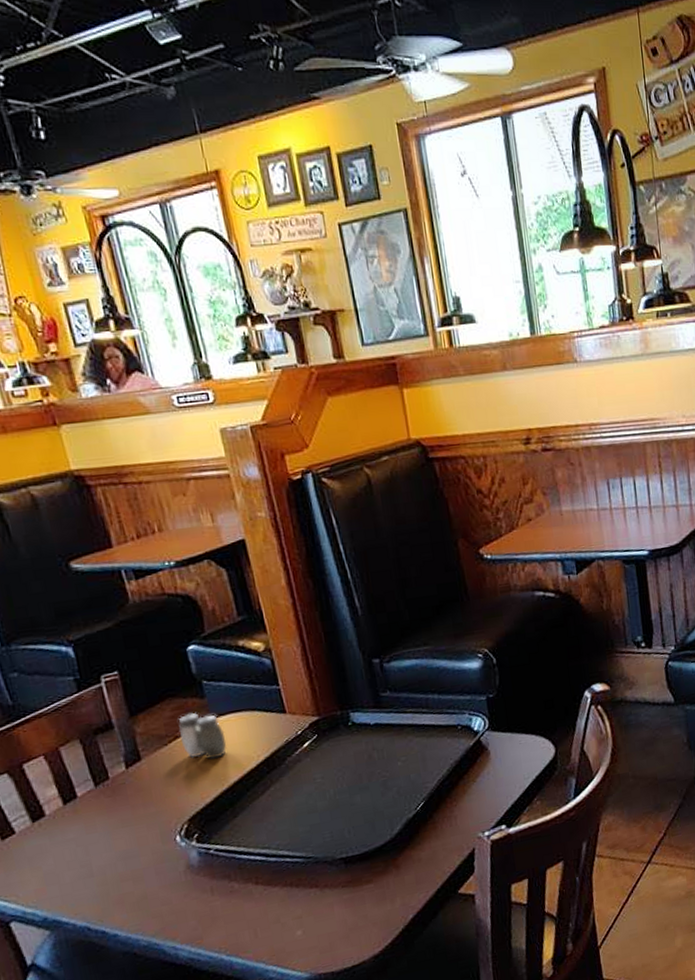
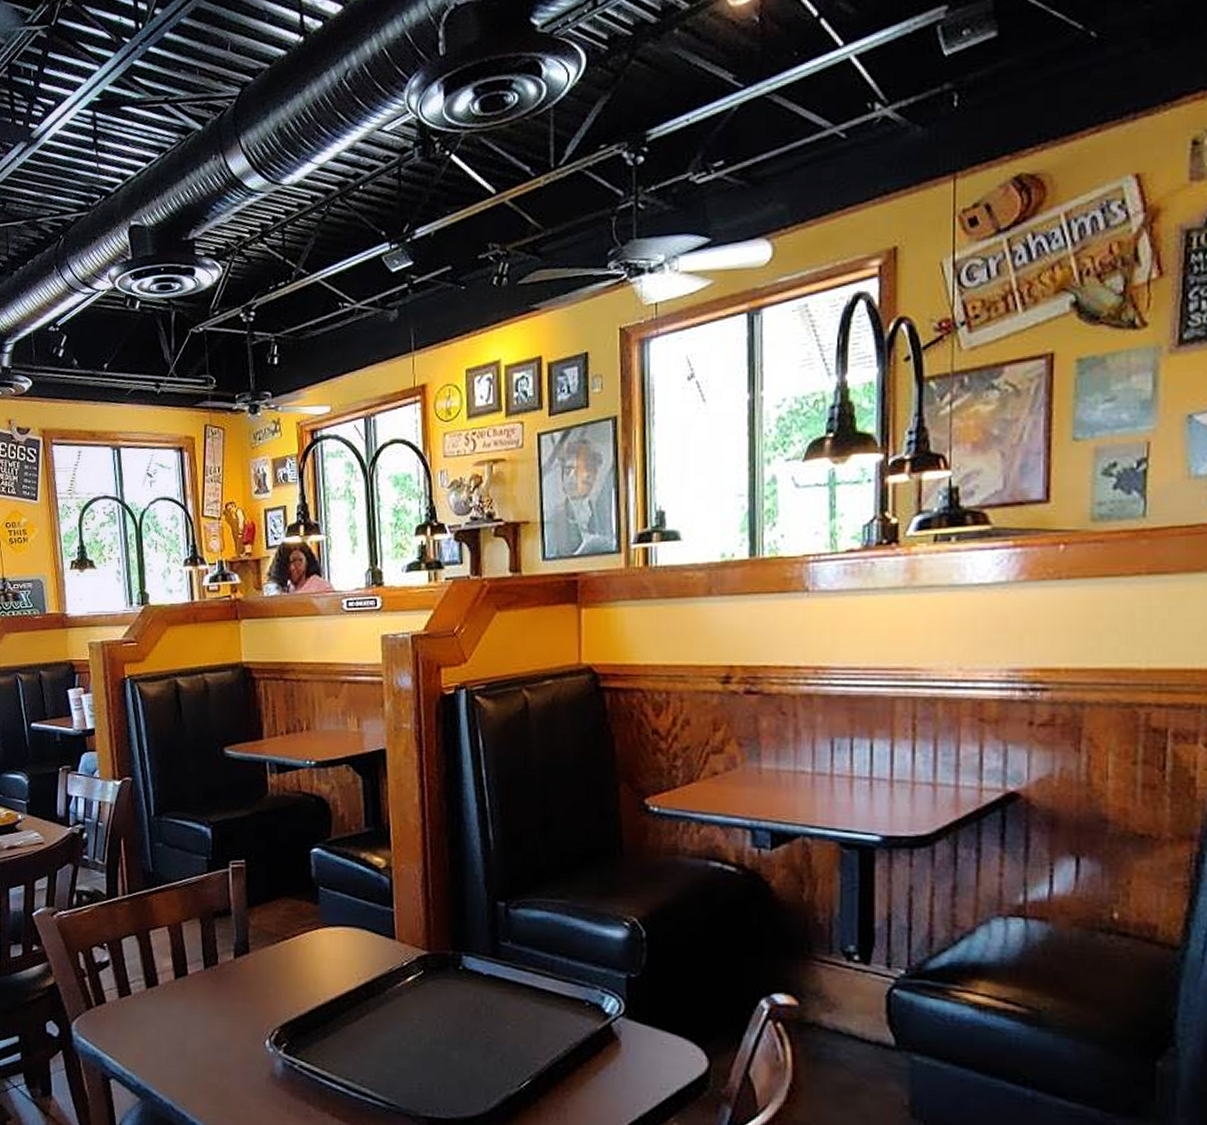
salt and pepper shaker: present [178,712,227,759] -> none [289,916,331,970]

